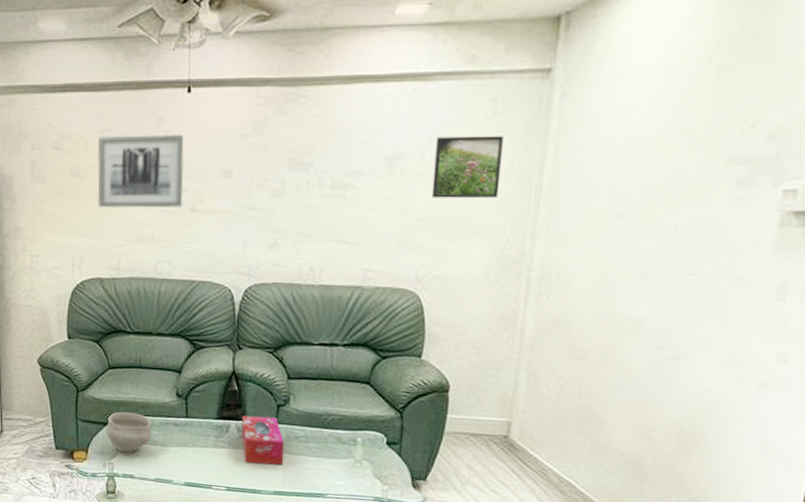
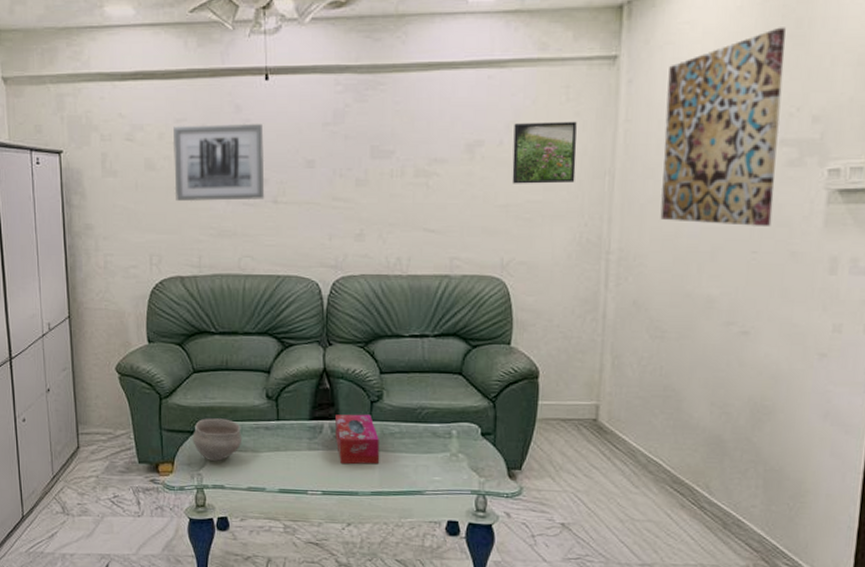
wall art: none [588,38,744,248] -> present [660,27,786,226]

